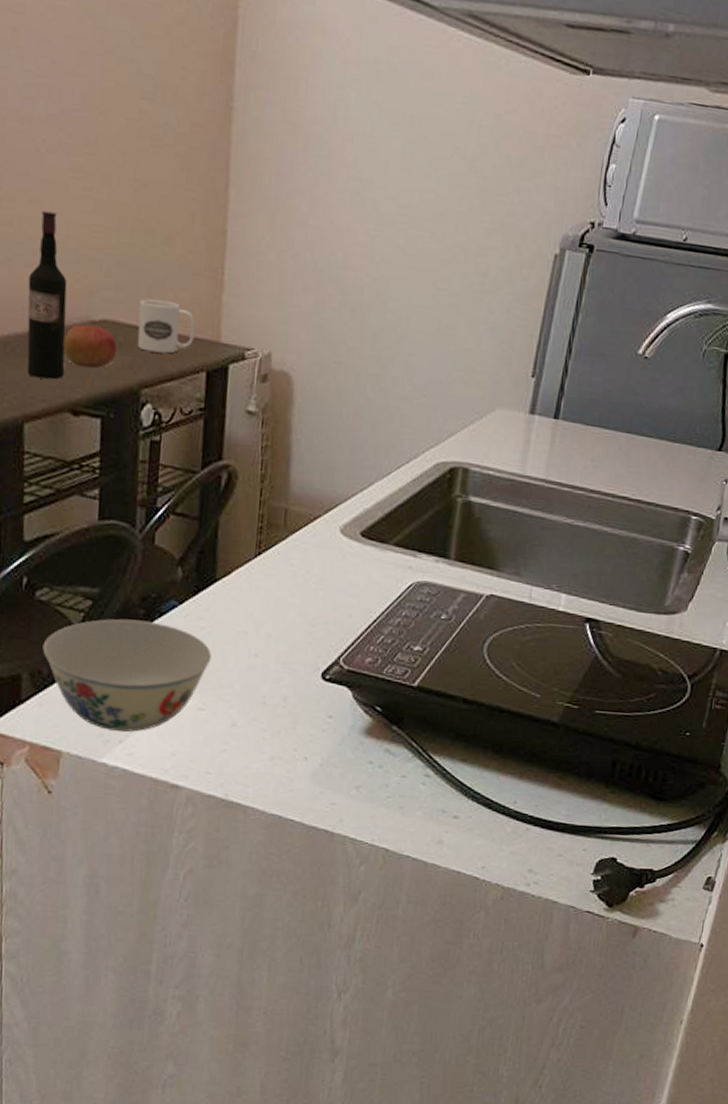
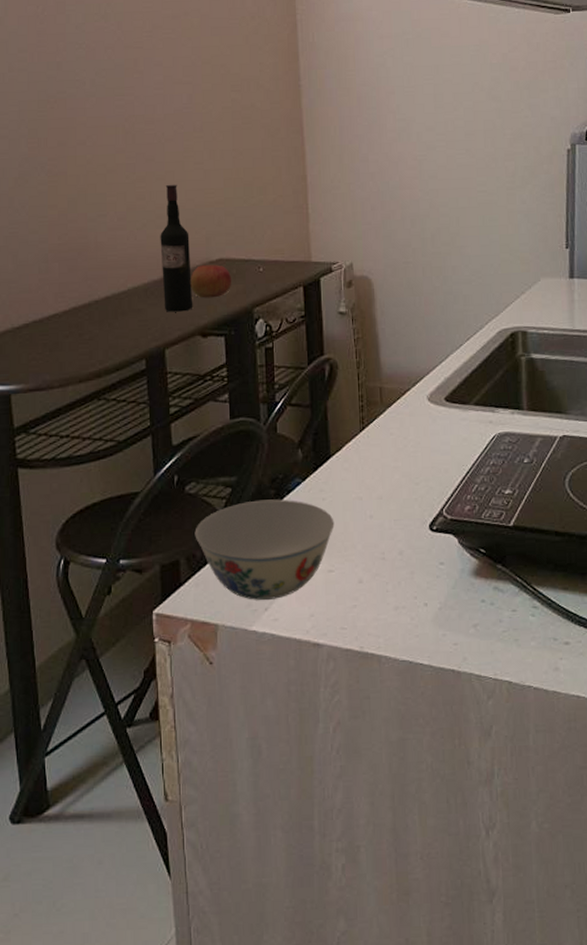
mug: present [137,299,195,354] -> none [246,237,291,278]

